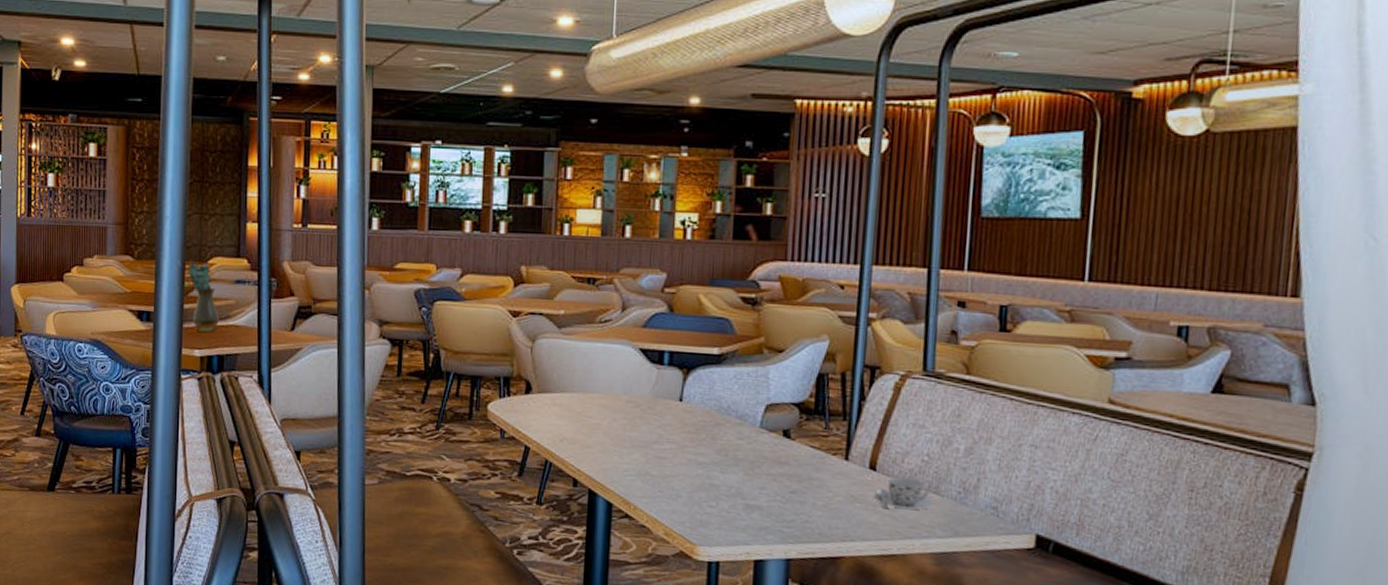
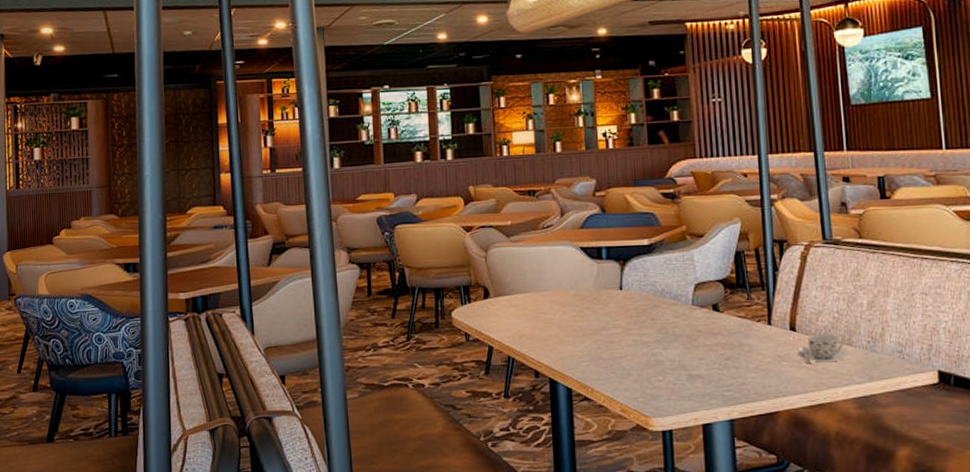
vase: present [186,259,219,334] -> none [168,211,201,278]

